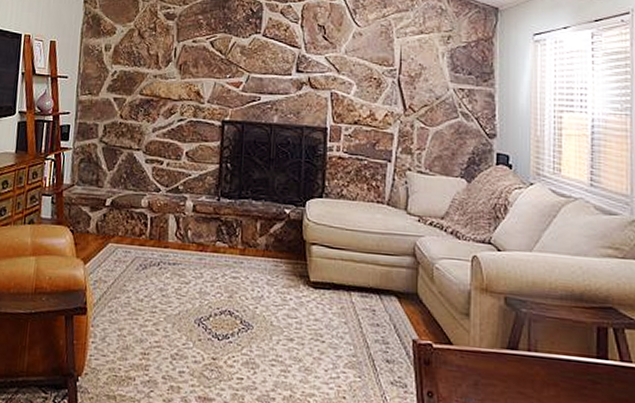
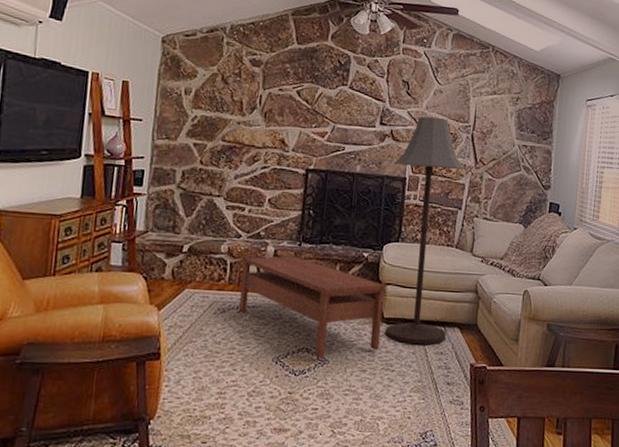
coffee table: none [160,211,309,323] -> present [239,256,385,359]
floor lamp: none [312,61,392,314] -> present [384,116,464,344]

